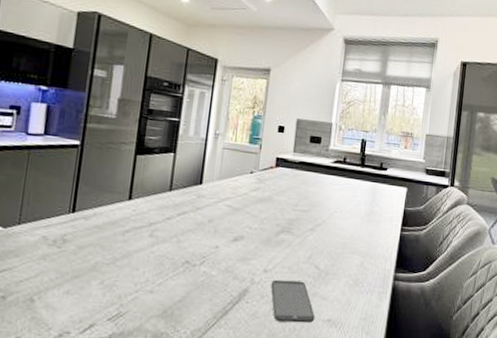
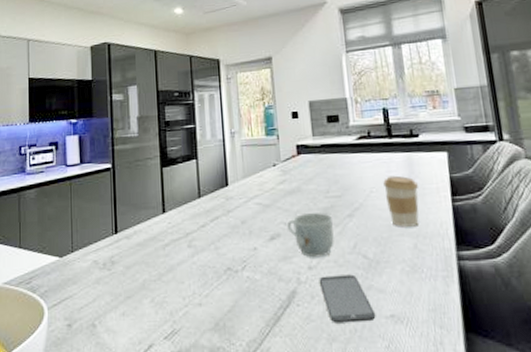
mug: none [251,220,295,263] -> present [286,212,335,258]
coffee cup: none [346,200,376,247] -> present [383,175,419,227]

